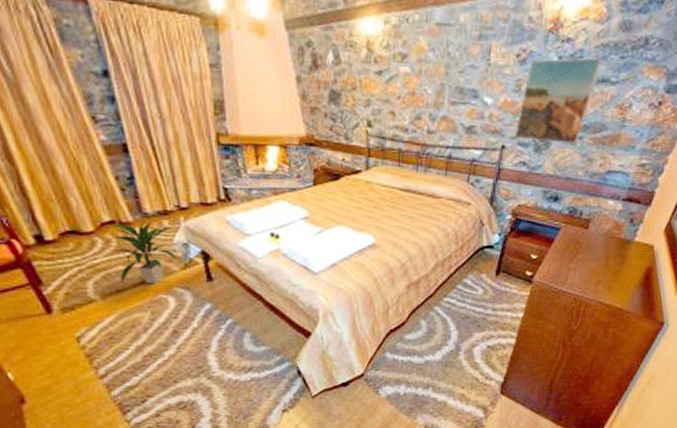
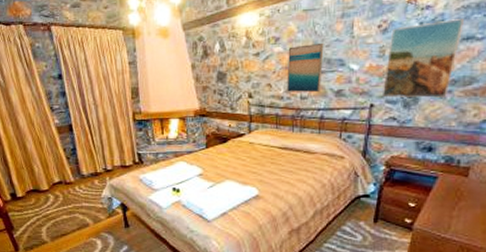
indoor plant: present [112,221,177,284] -> none [60,181,104,230]
wall art: none [412,67,457,127] -> present [287,42,324,93]

